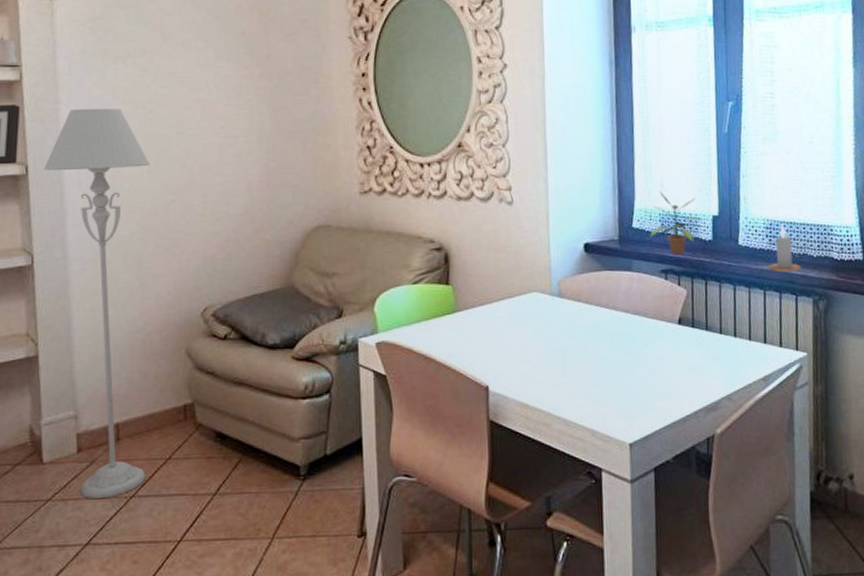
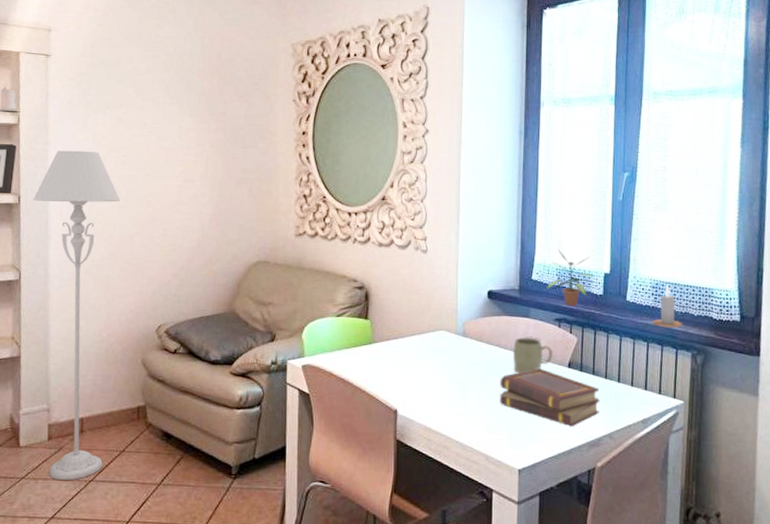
book set: none [603,327,717,390] -> present [500,368,600,426]
mug: none [616,293,661,334] -> present [512,337,553,372]

